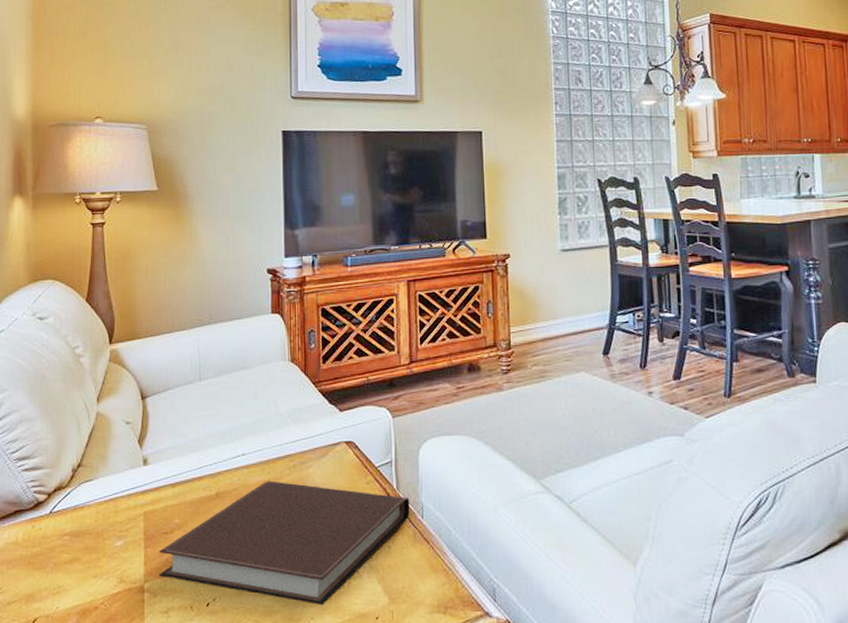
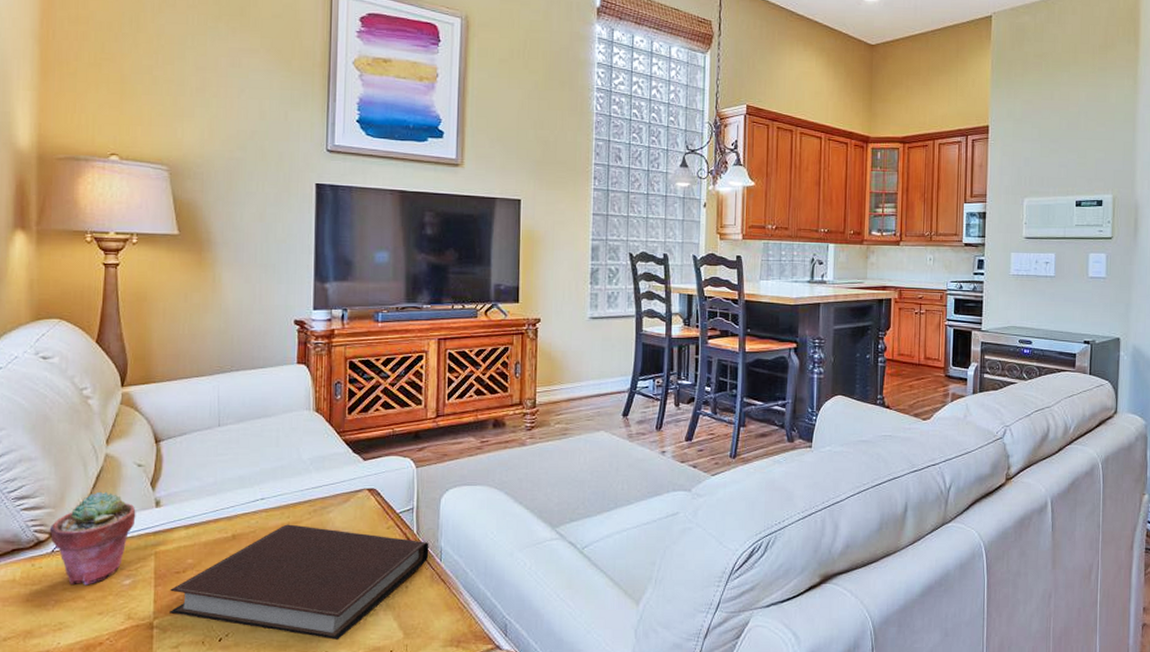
potted succulent: none [47,450,126,547] -> present [49,491,136,586]

